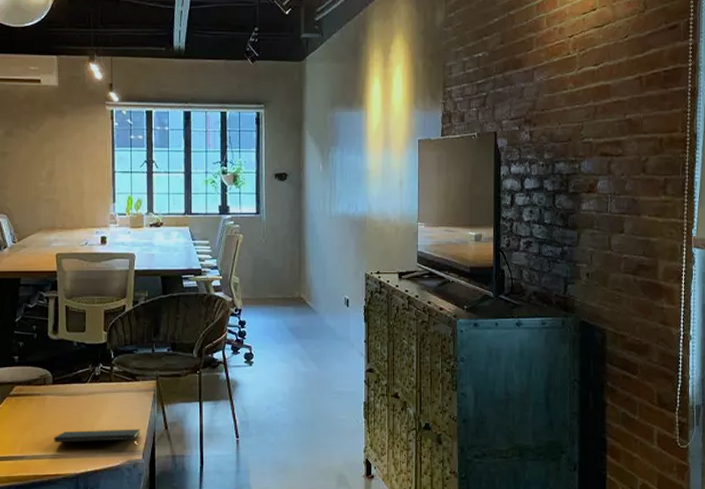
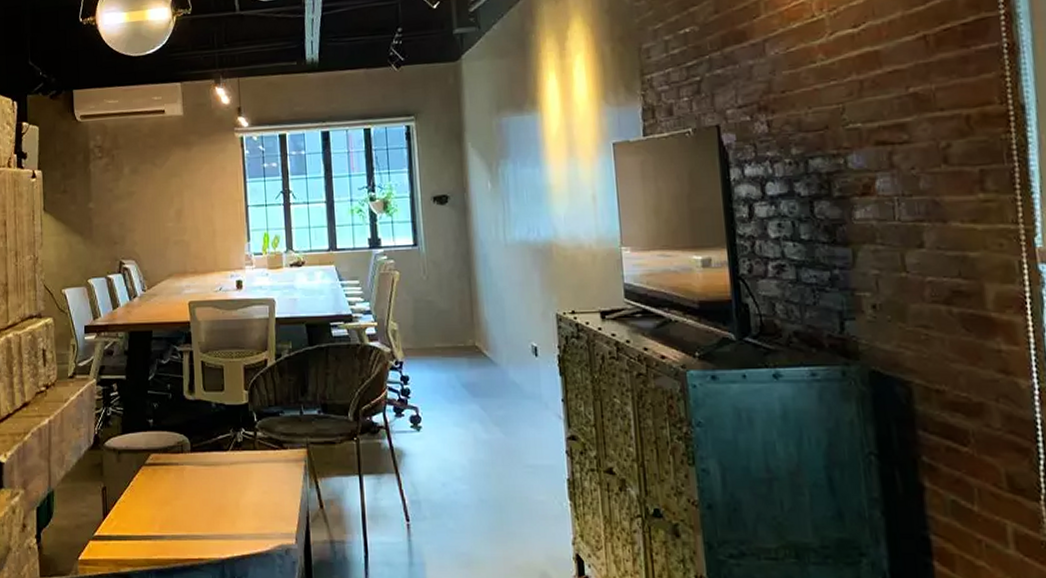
notepad: present [54,428,140,449] -> none [195,506,292,532]

